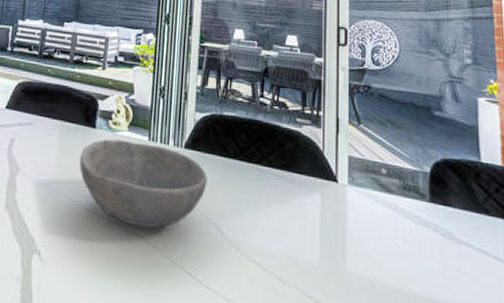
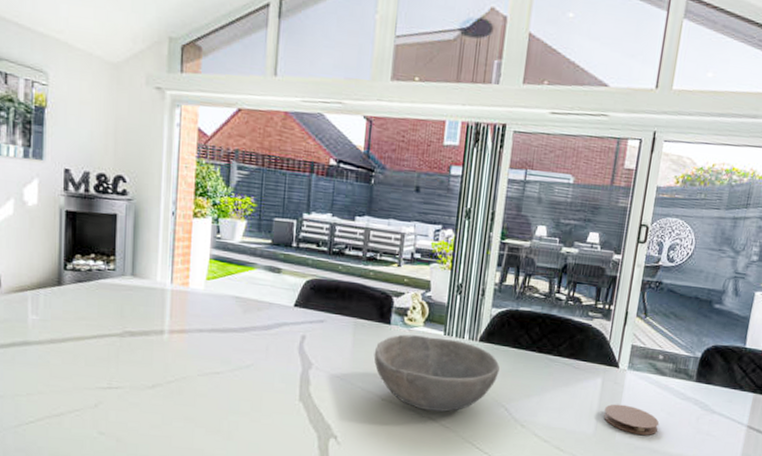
coaster: none [329,226,396,269] -> present [604,404,660,435]

